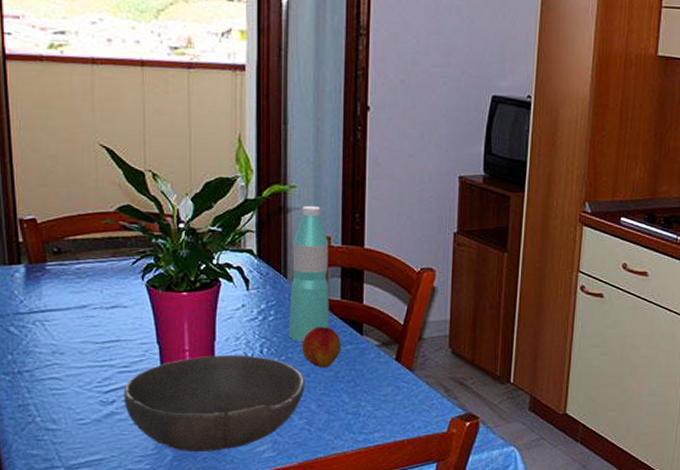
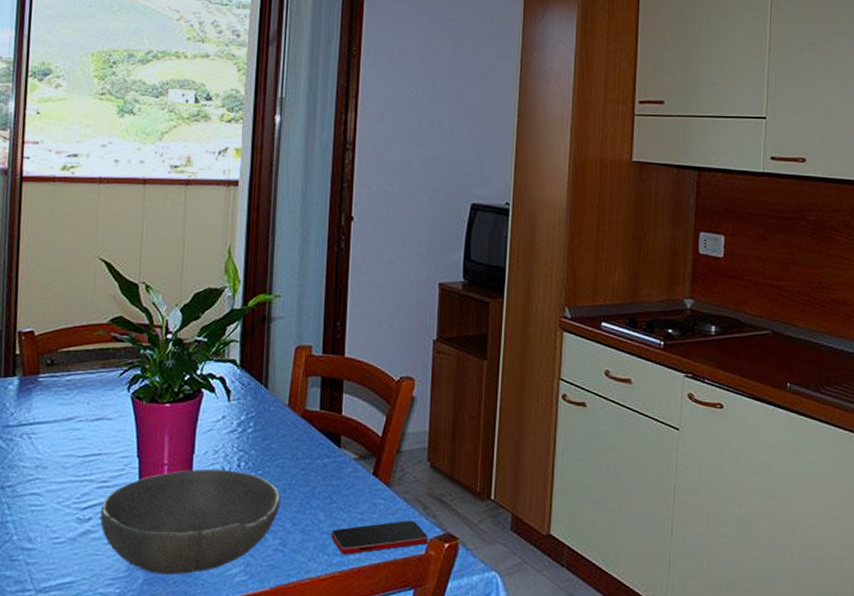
water bottle: present [288,205,330,341] -> none [266,314,310,455]
peach: present [302,327,342,368] -> none [279,439,319,484]
smartphone: none [356,402,451,433] -> present [331,520,429,555]

